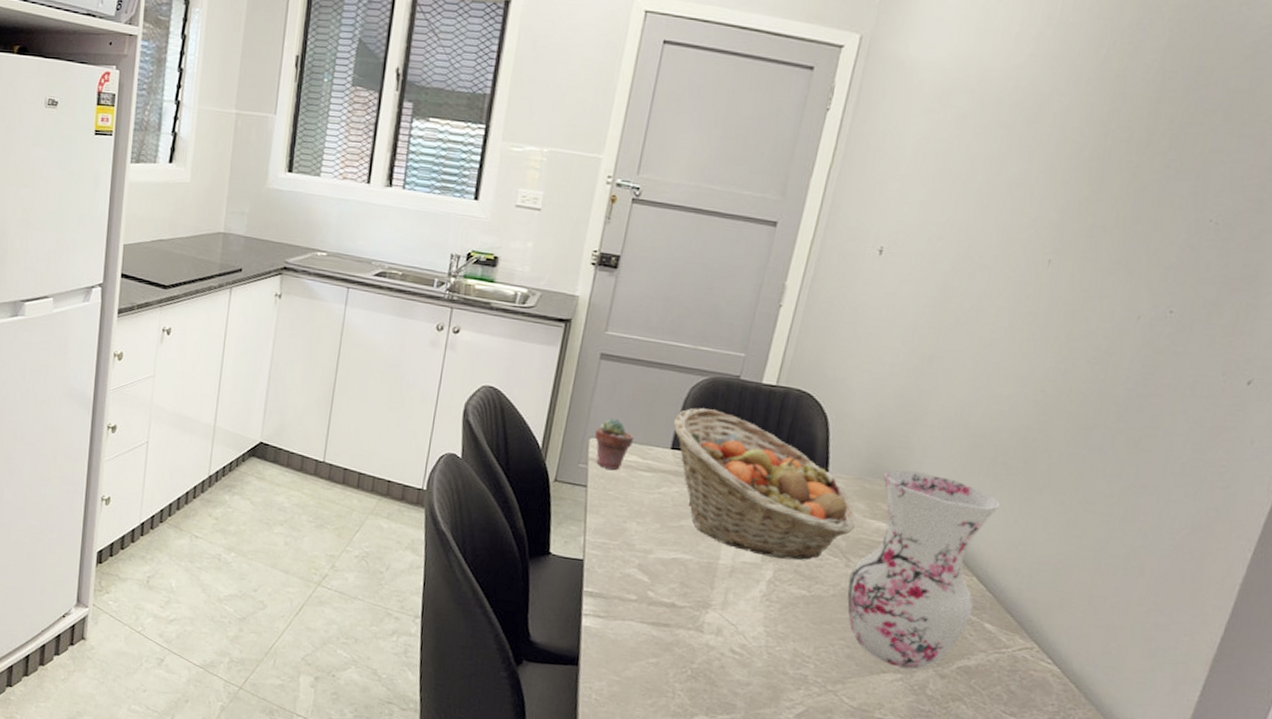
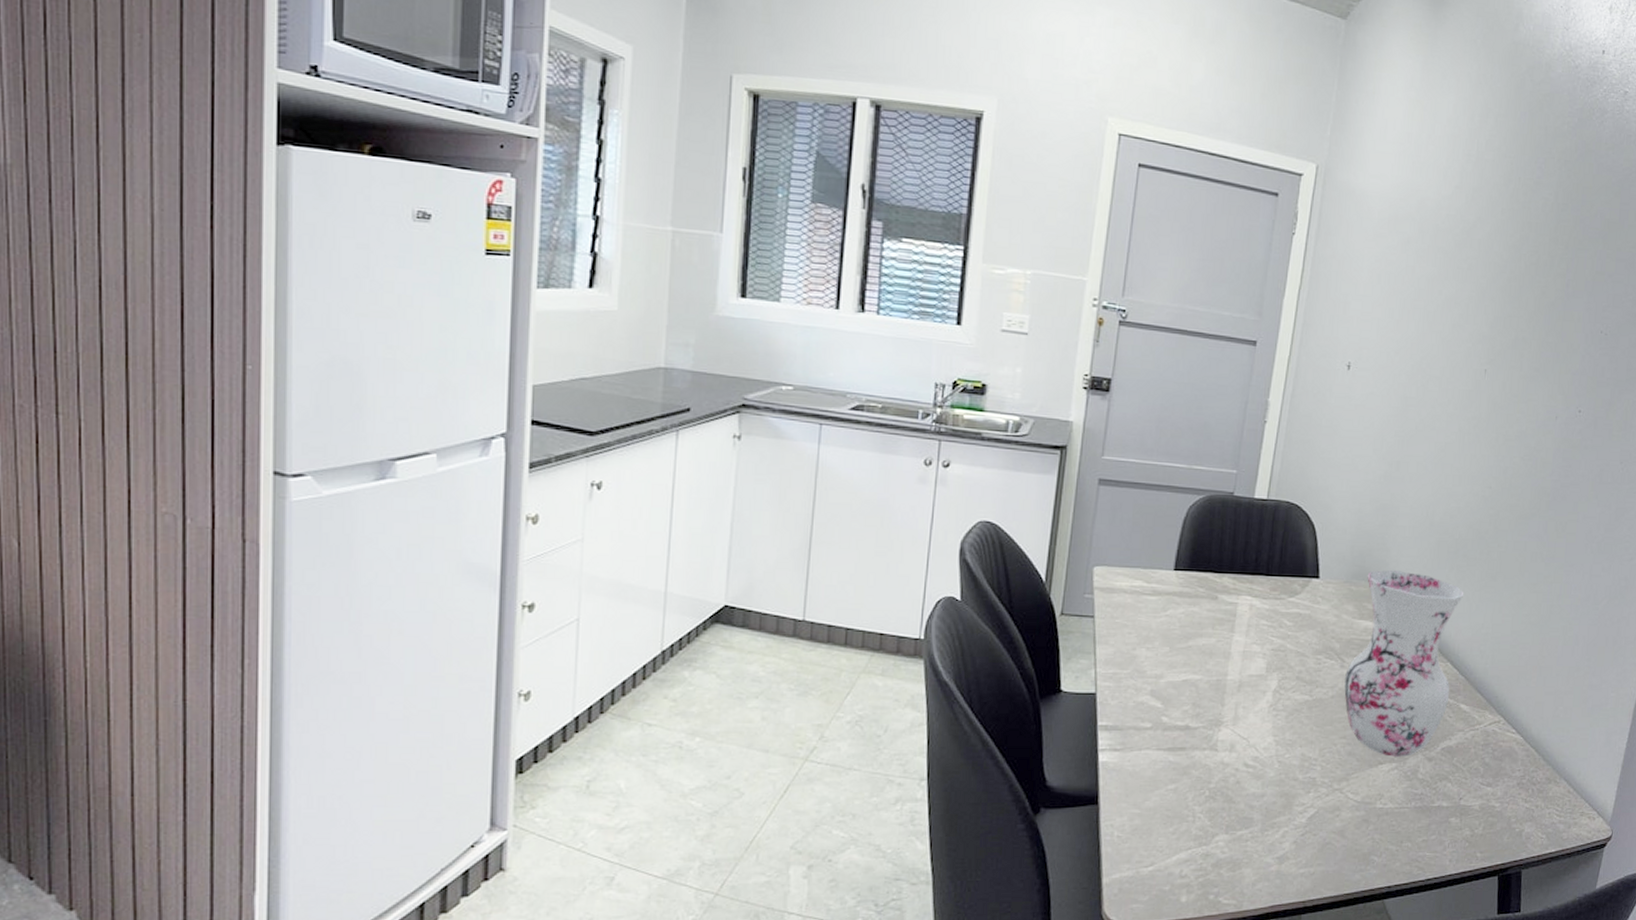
potted succulent: present [595,418,634,470] -> none [1099,545,1137,597]
fruit basket: present [673,407,856,560] -> none [1175,527,1346,667]

